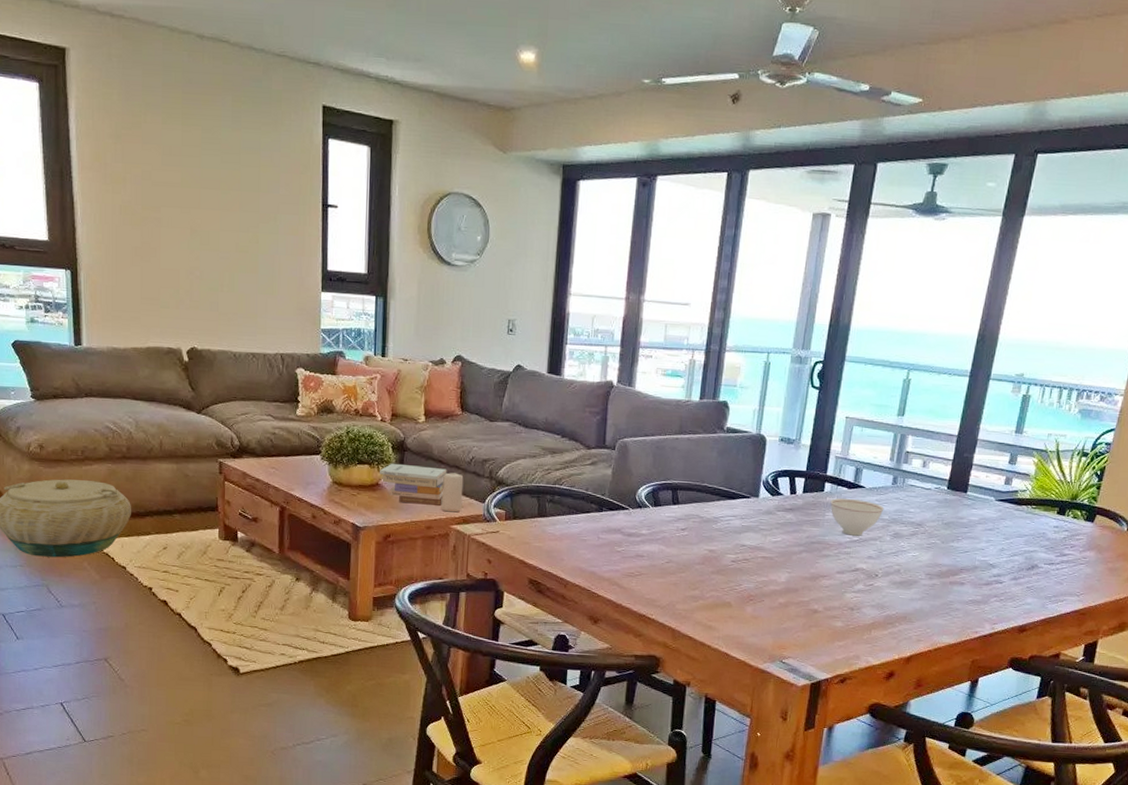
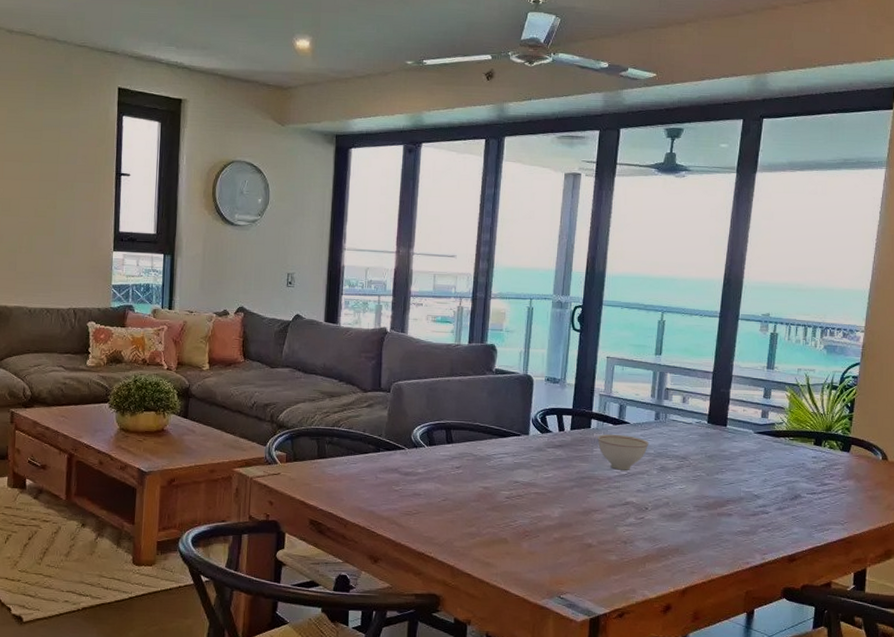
books: present [380,463,447,506] -> none [165,409,230,449]
candle: present [441,472,464,513] -> none [224,417,246,456]

